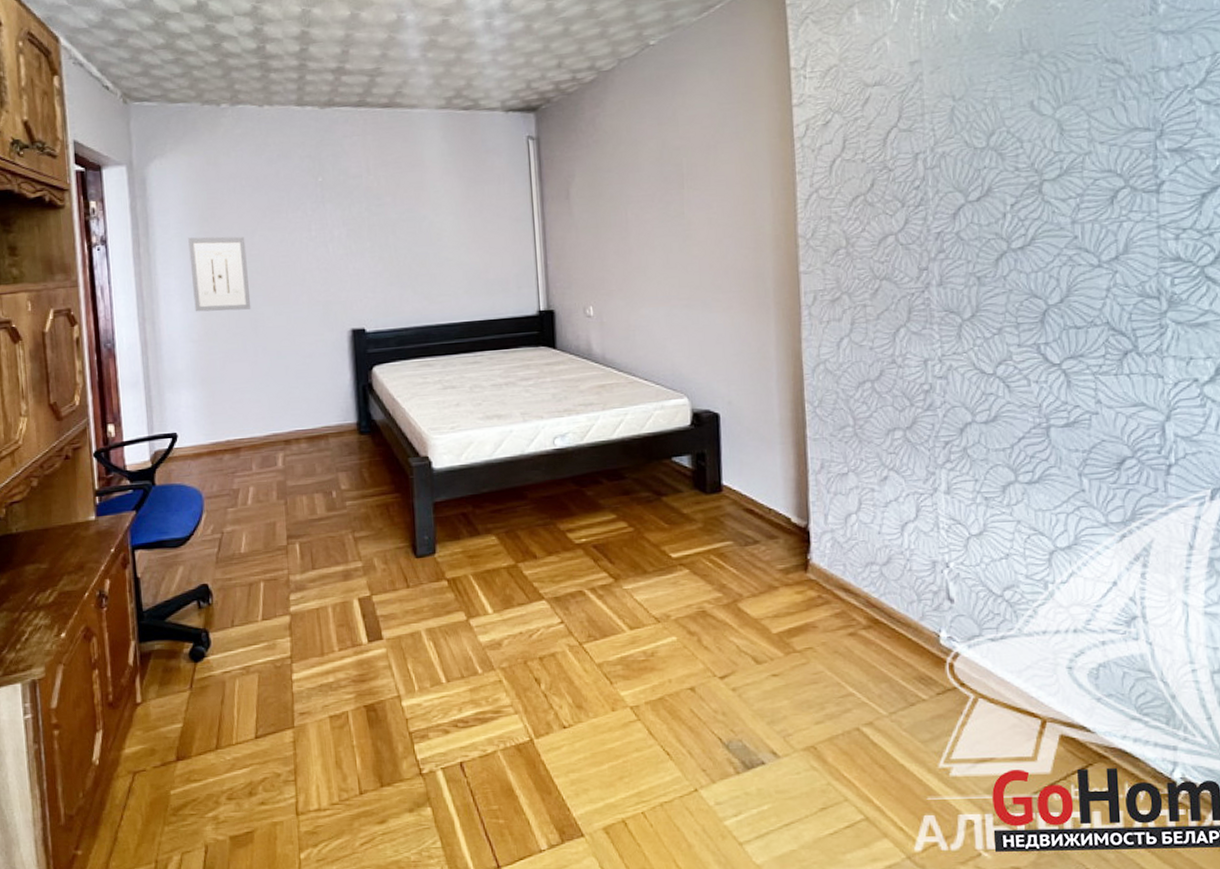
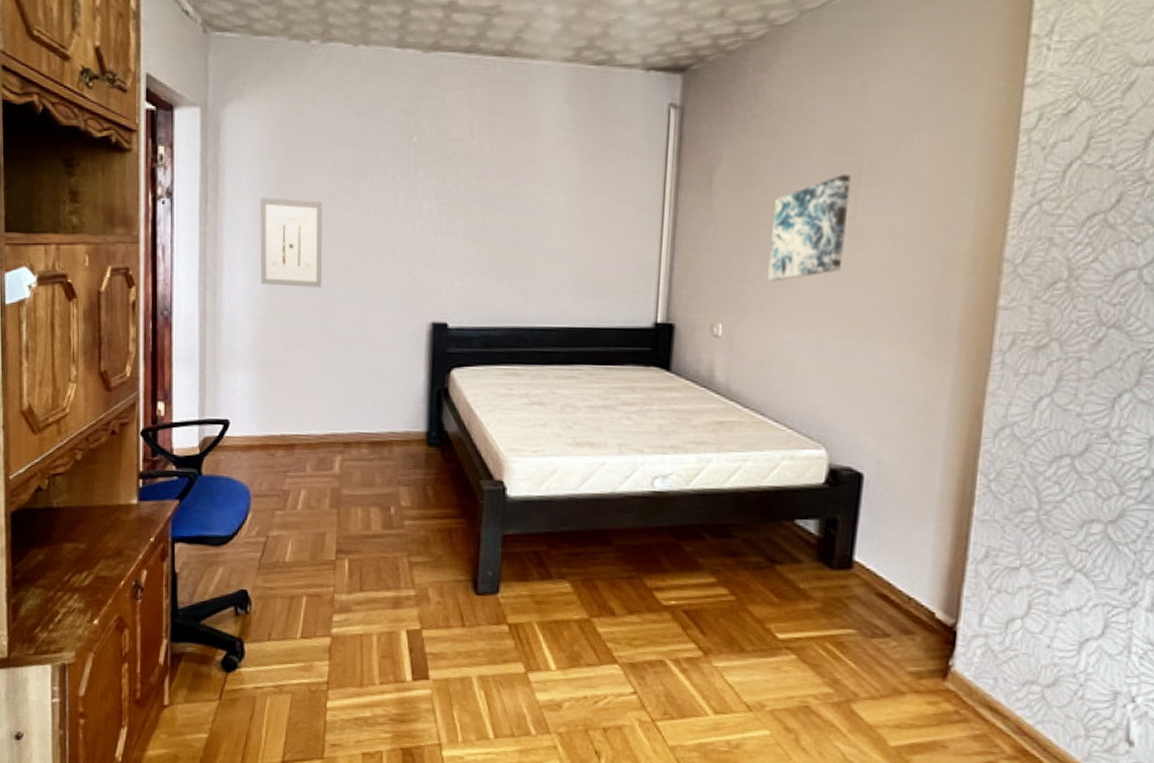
wall art: none [620,181,679,269] -> present [768,175,851,282]

